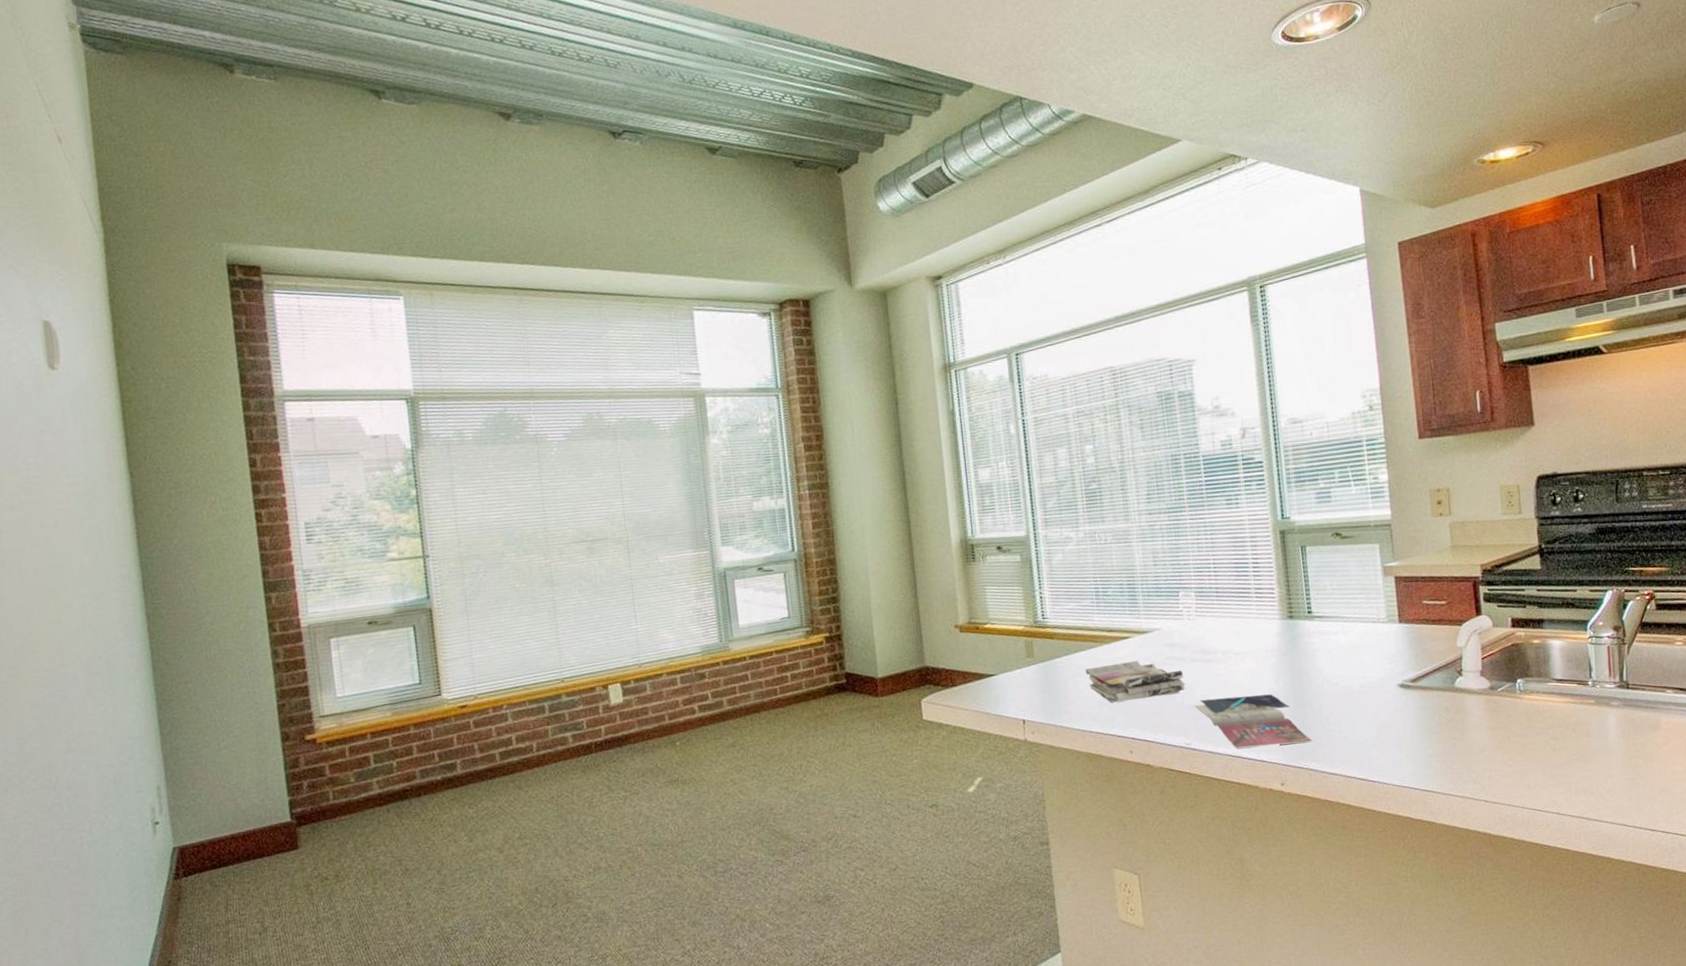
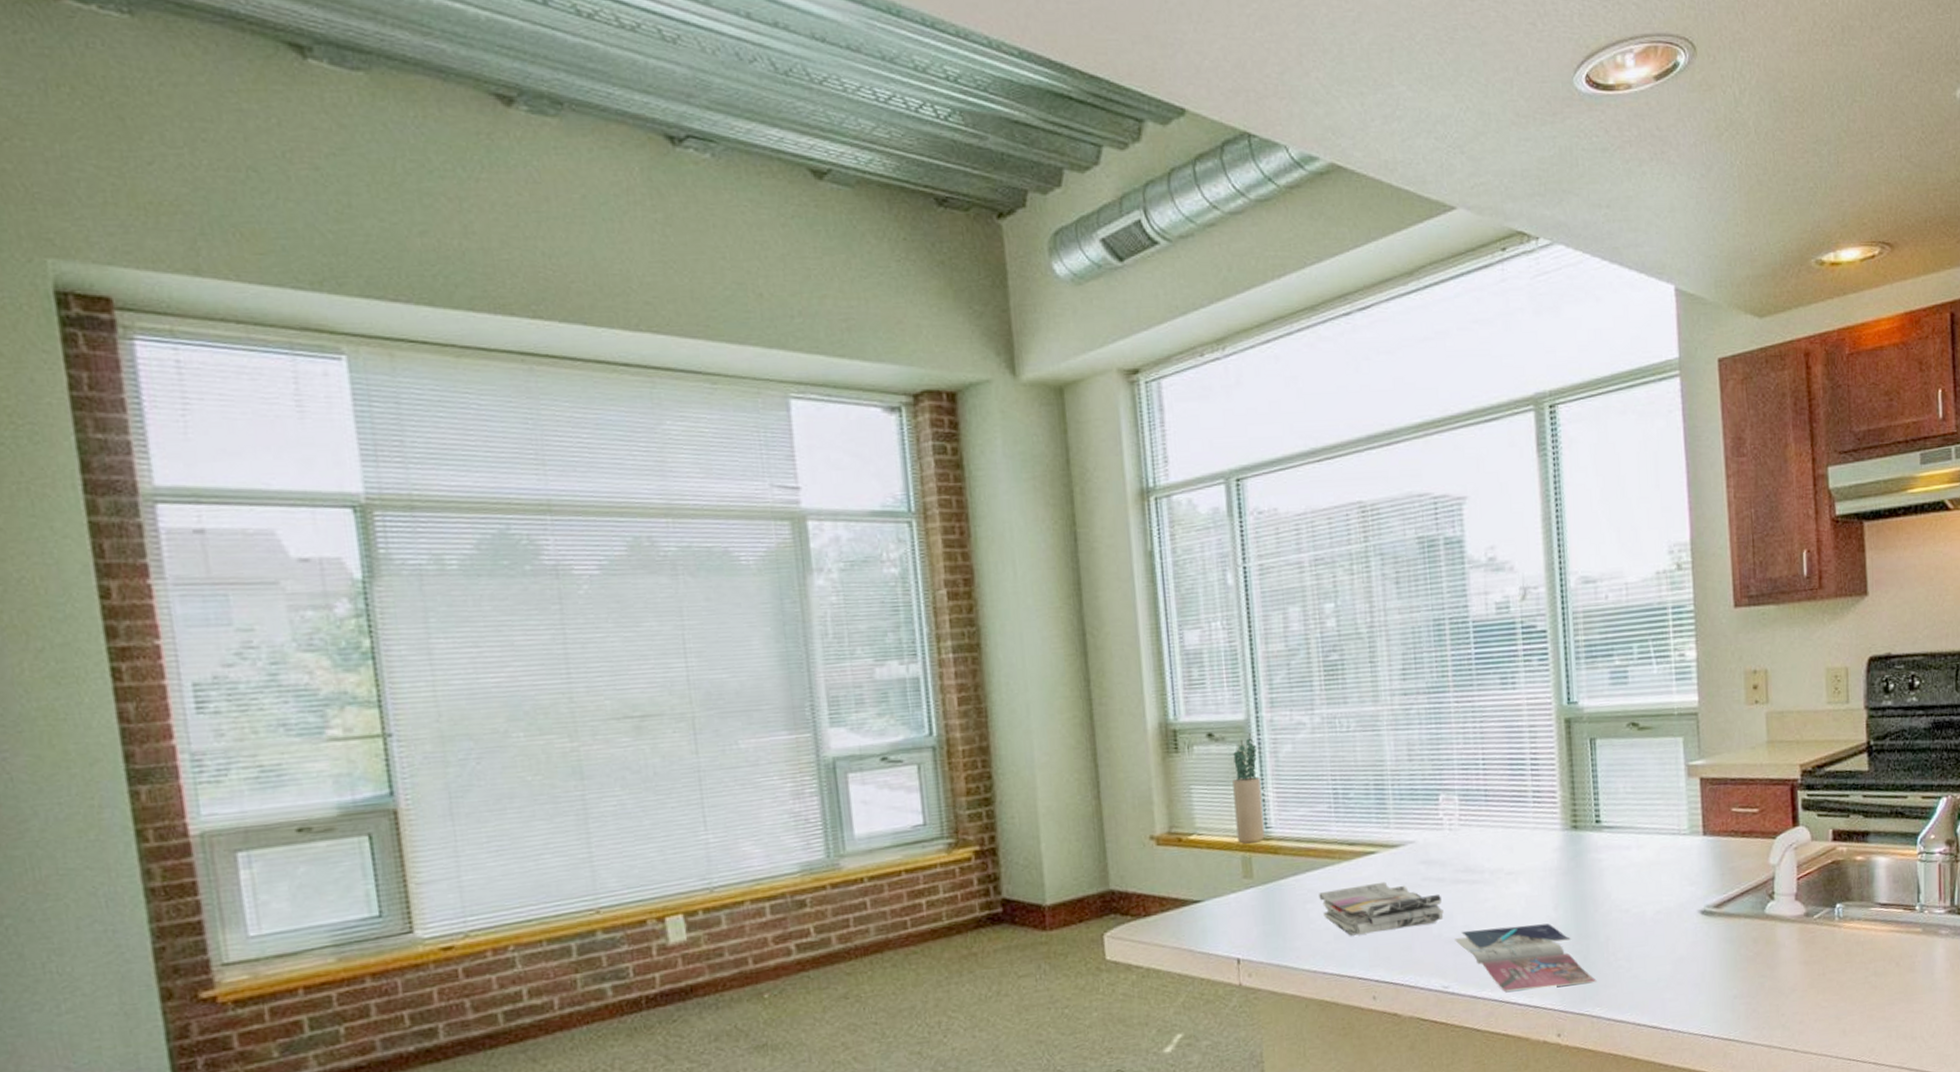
vase: none [1017,546,1042,631] -> present [1232,733,1265,844]

